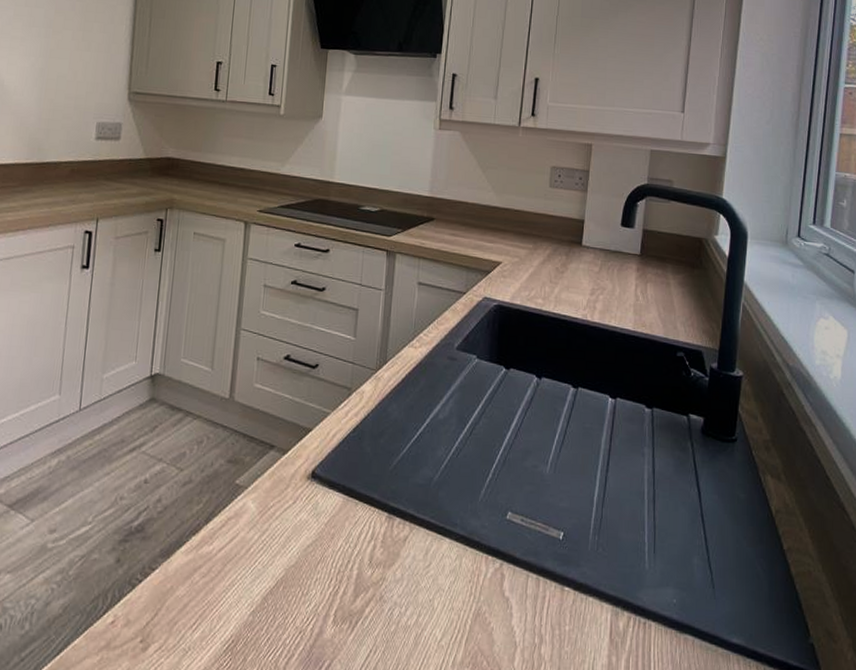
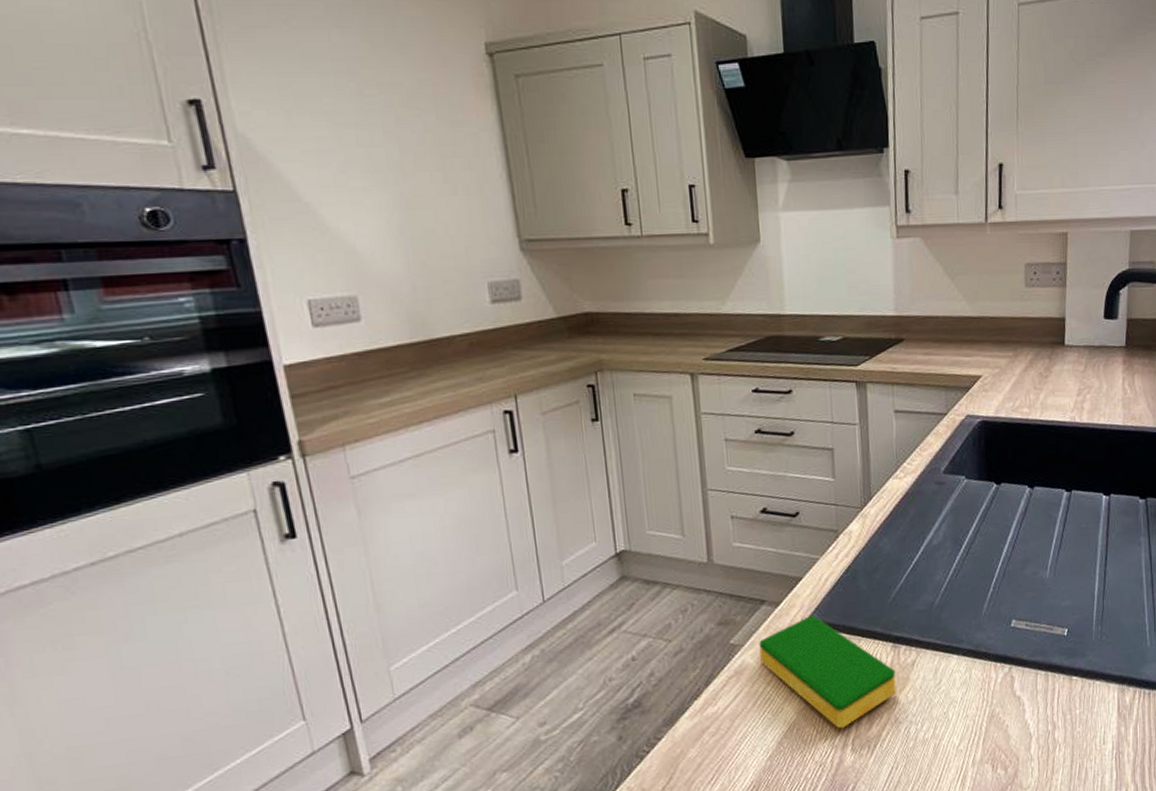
dish sponge: none [260,469,387,596] -> present [759,615,896,729]

